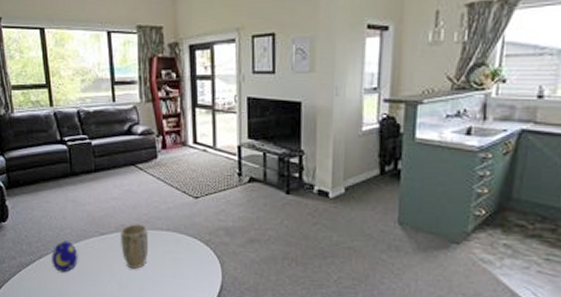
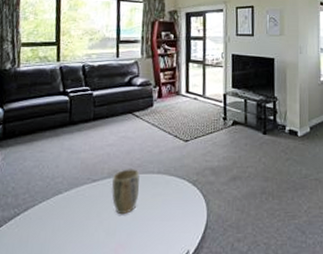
decorative egg: present [52,240,78,273] -> none [37,190,67,224]

